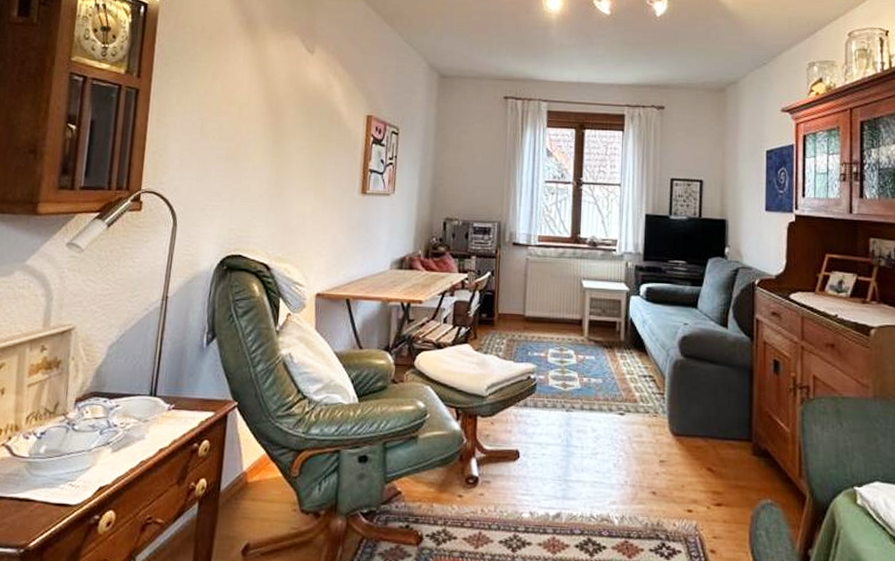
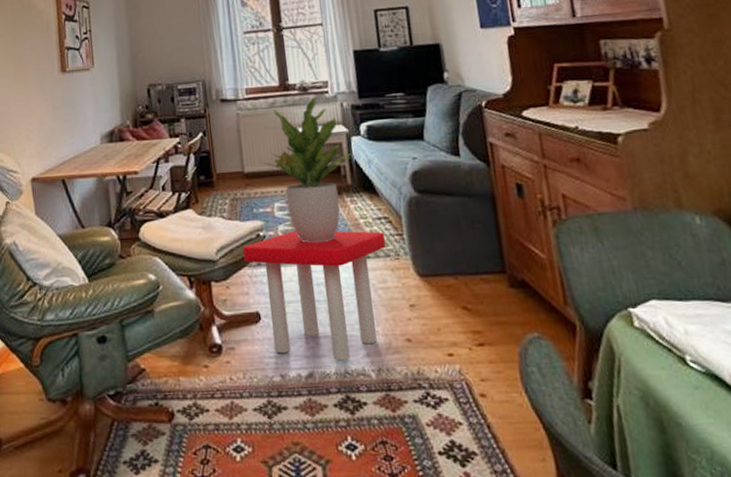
stool: none [512,377,648,506] -> present [243,231,385,361]
potted plant: none [545,253,633,392] -> present [264,97,357,243]

